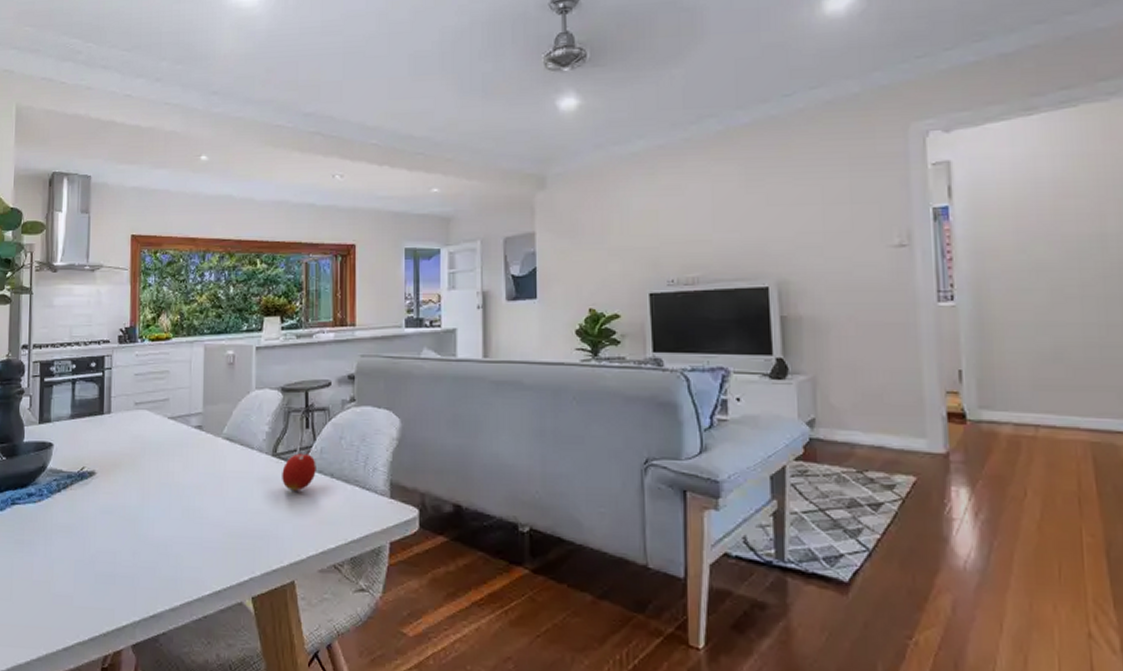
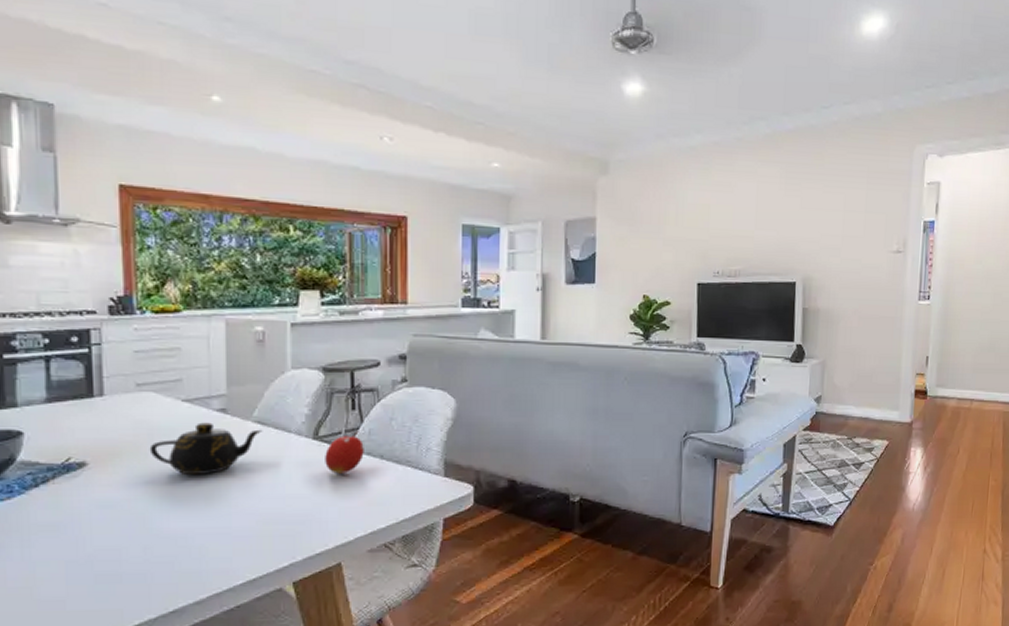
teapot: none [141,438,231,487] -> present [149,422,263,476]

